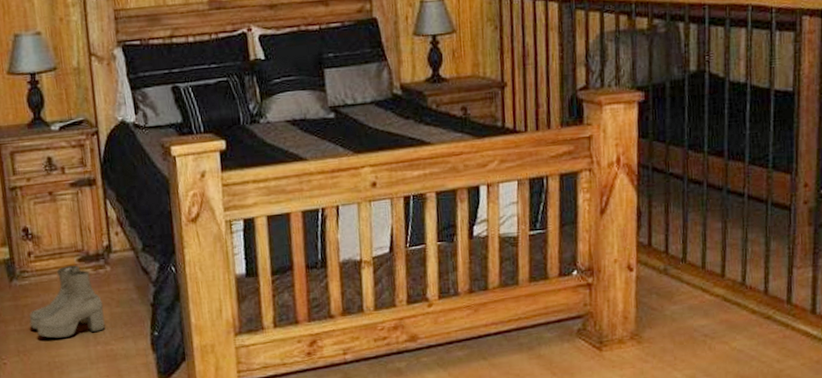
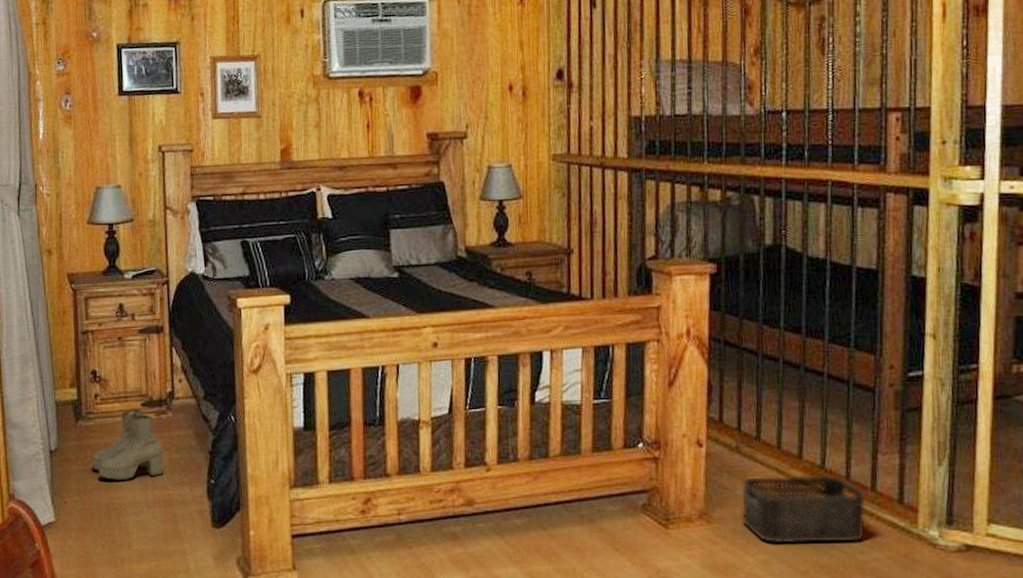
storage bin: none [669,290,782,358] -> present [741,475,866,544]

